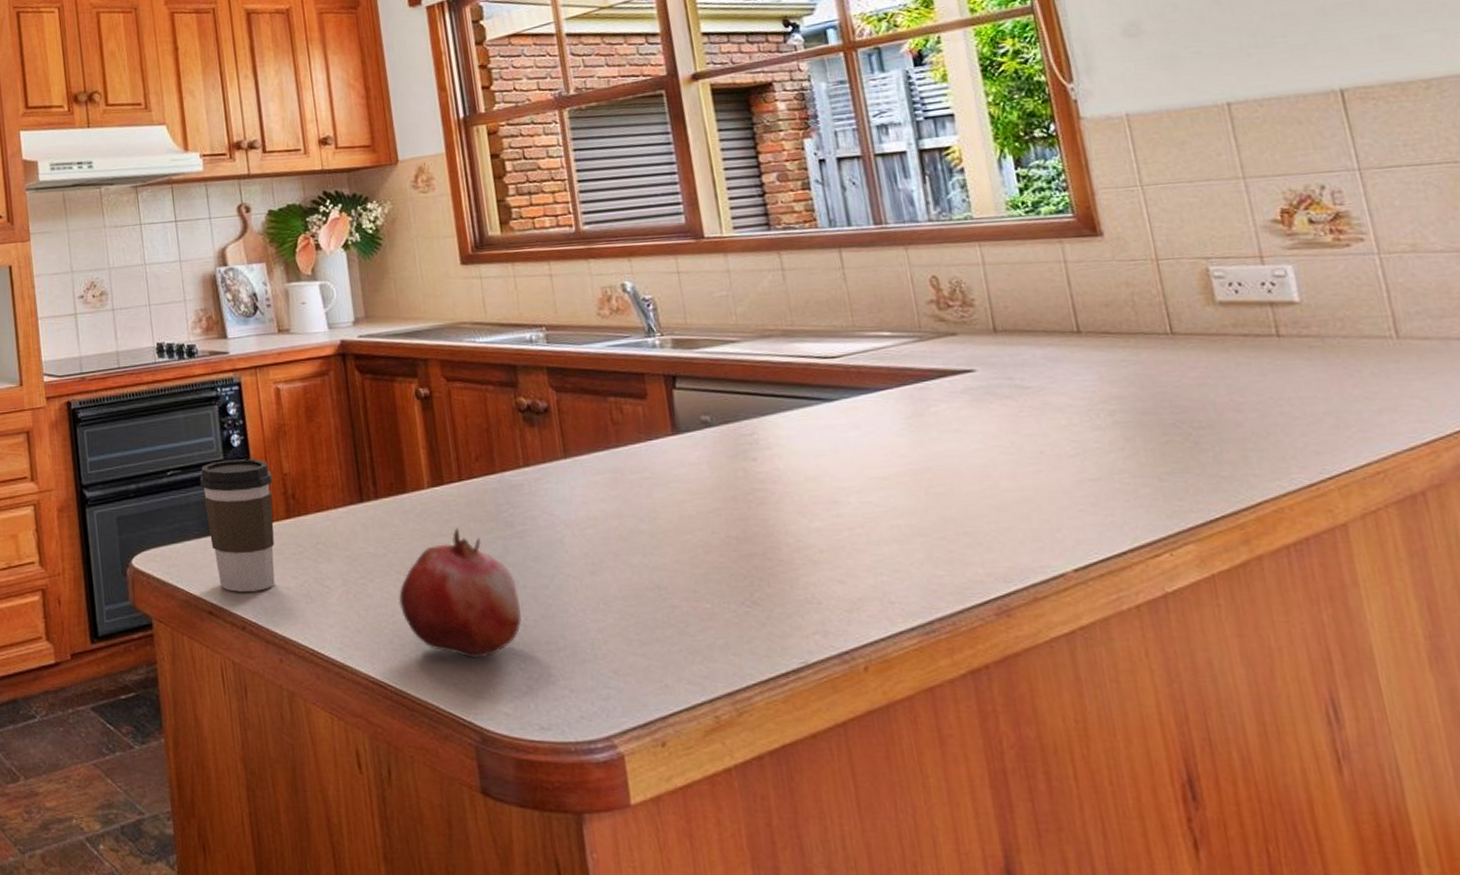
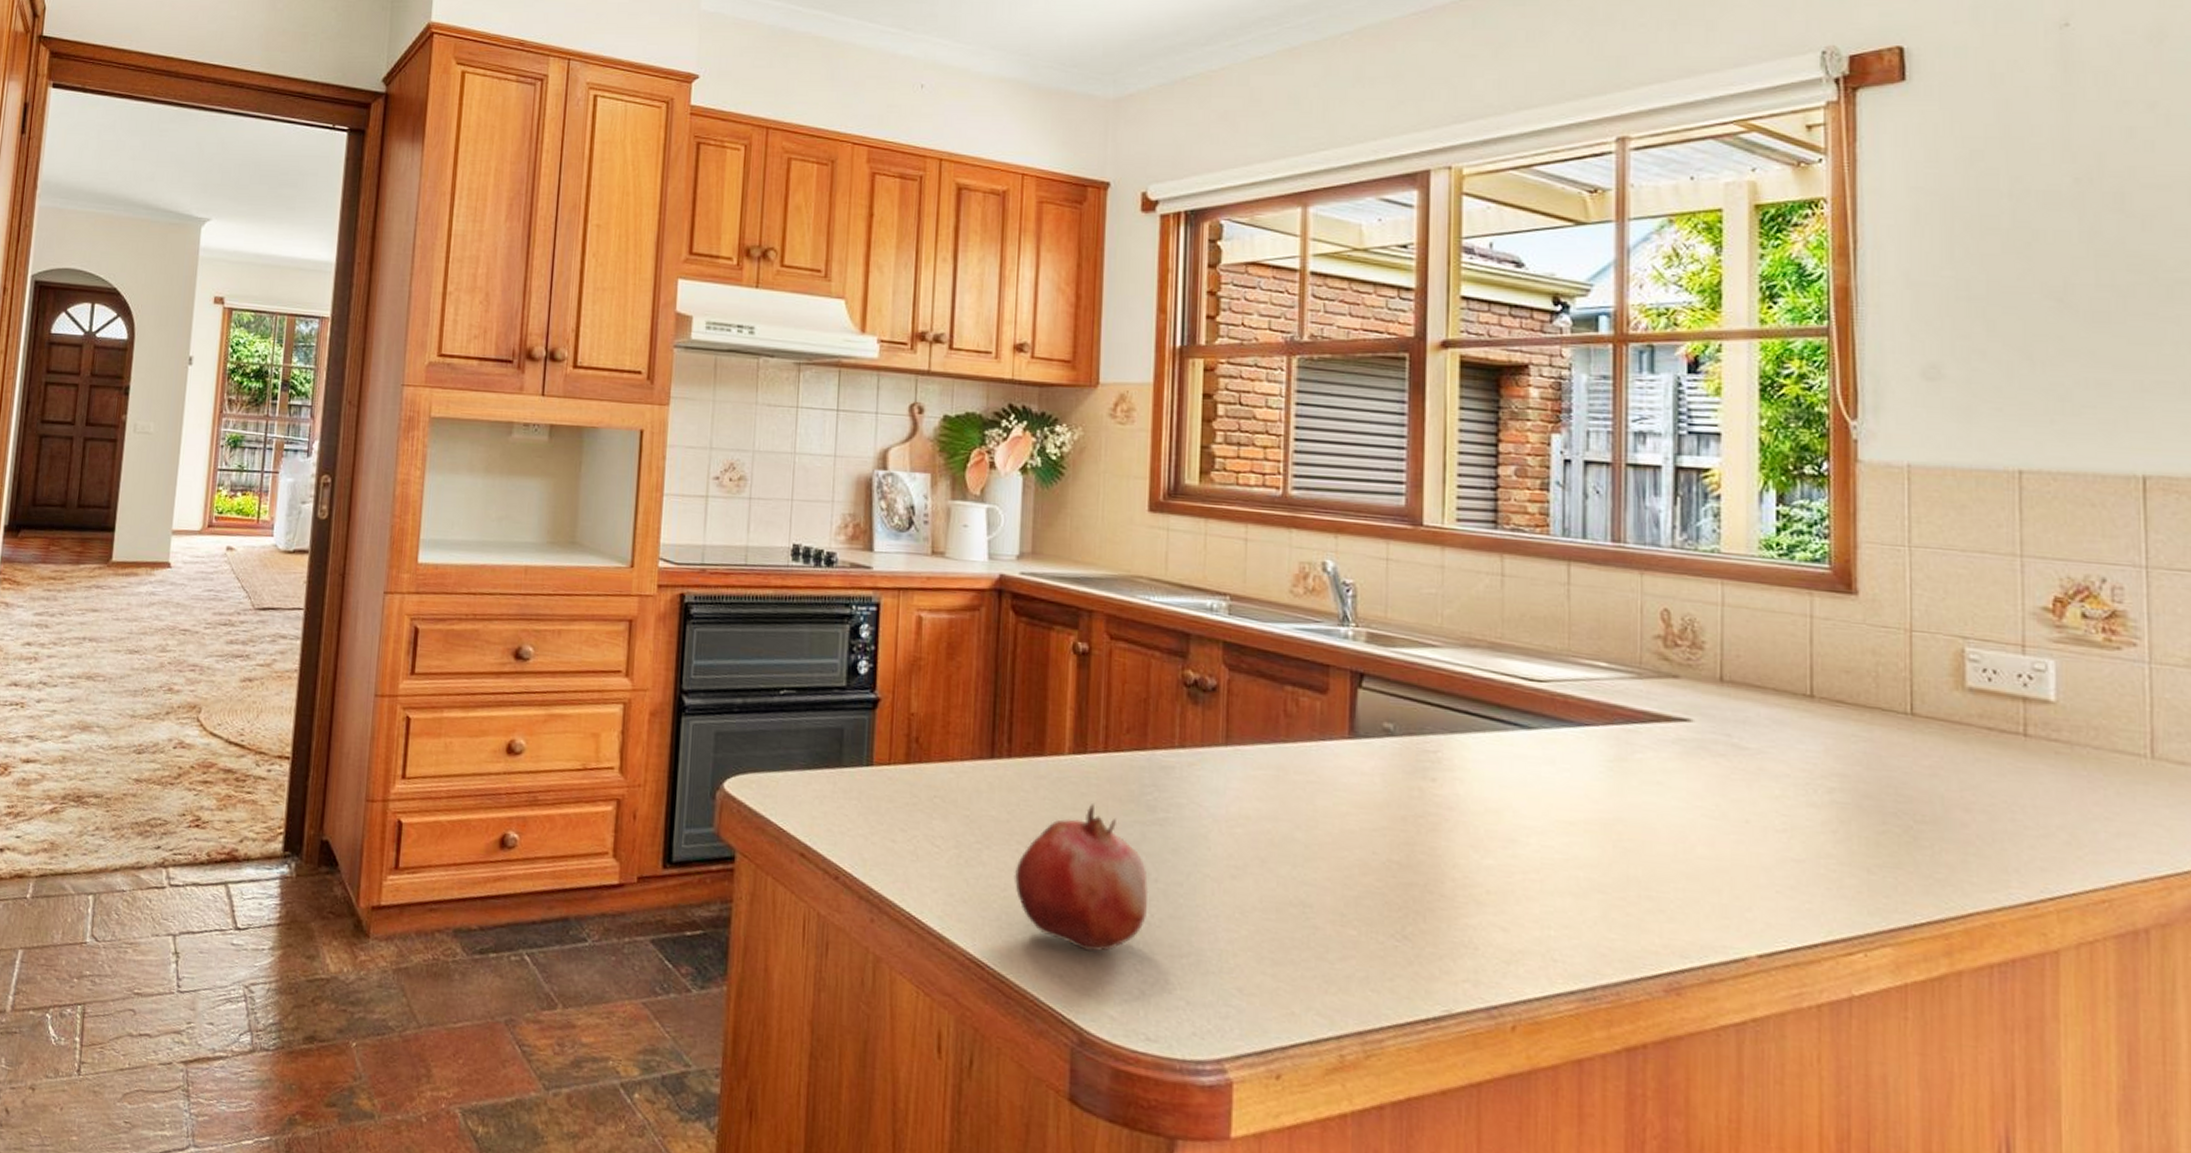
coffee cup: present [200,459,275,592] -> none [815,687,897,839]

